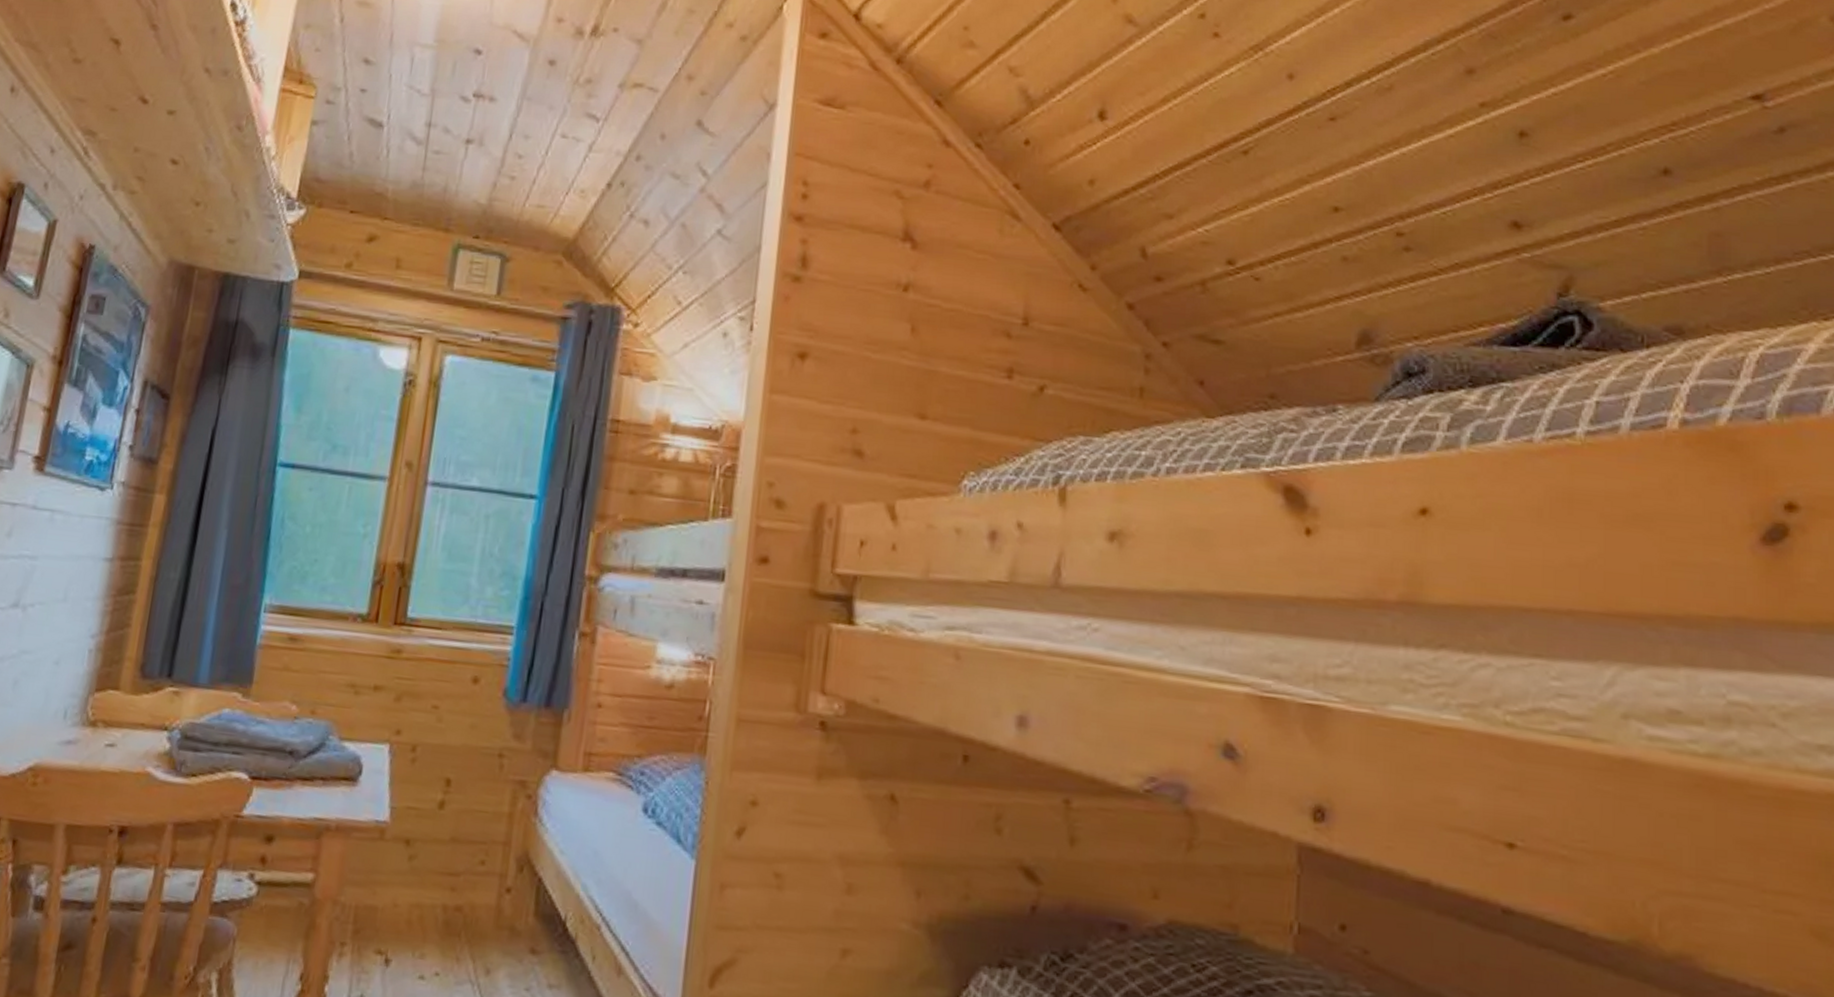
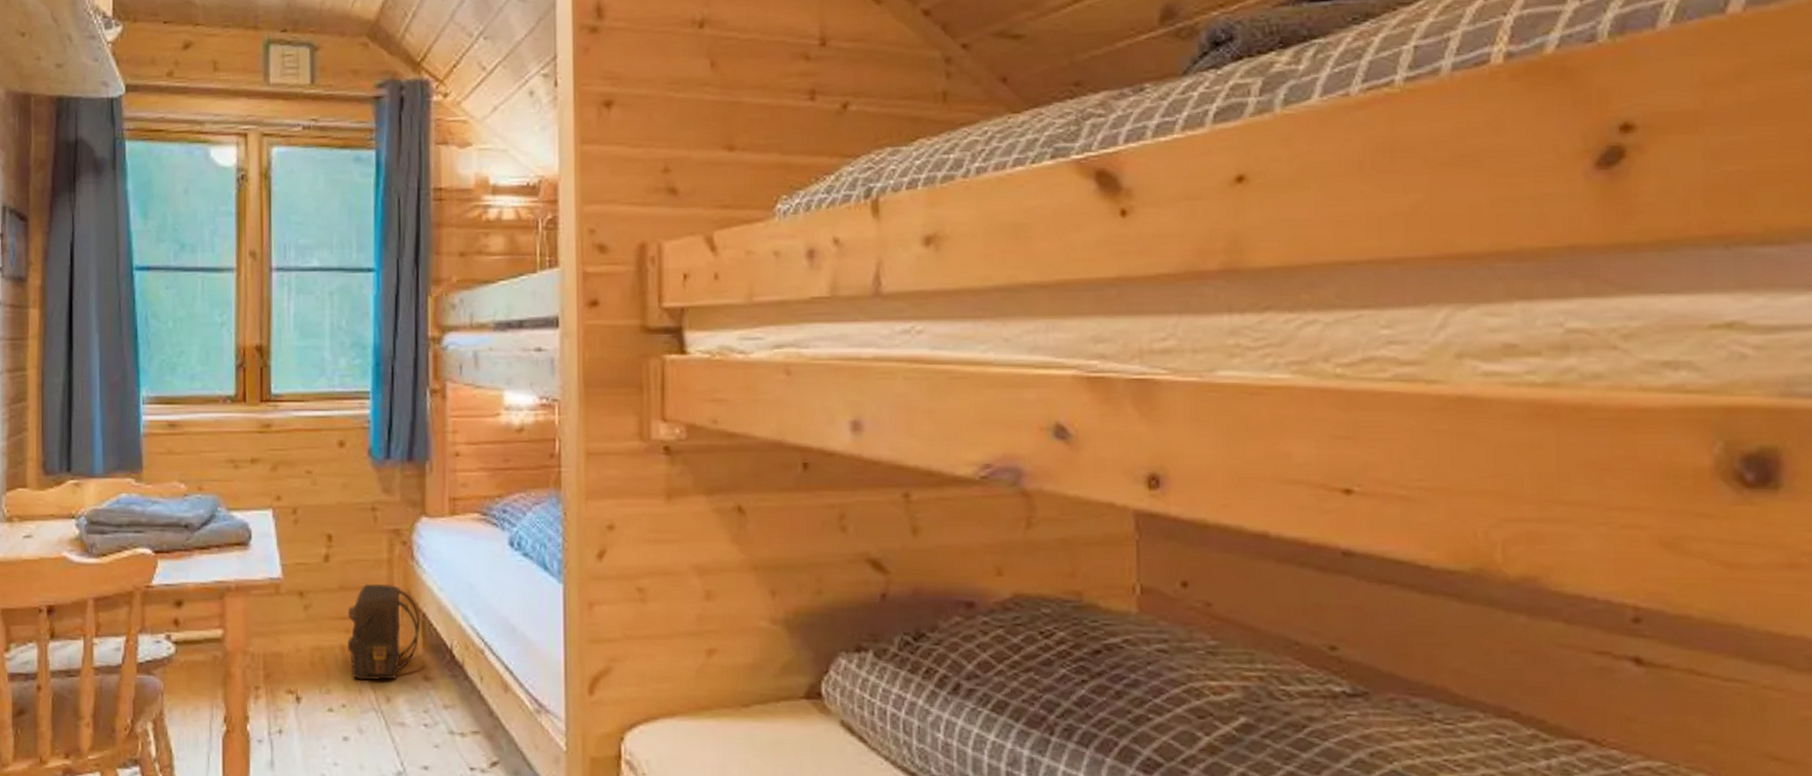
backpack: none [450,837,536,950] -> present [347,583,420,681]

